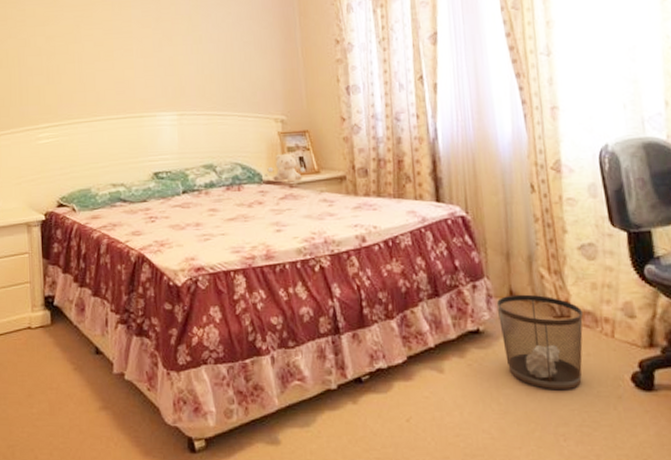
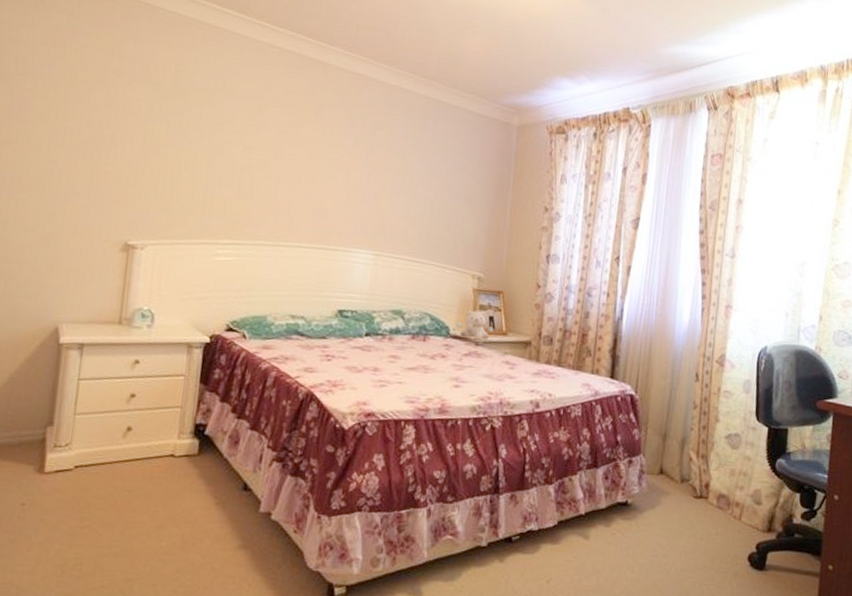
waste bin: present [496,294,584,391] -> none [646,473,720,564]

